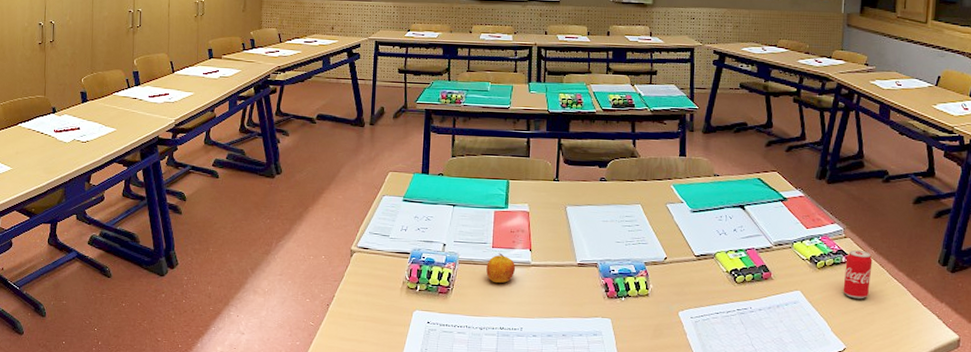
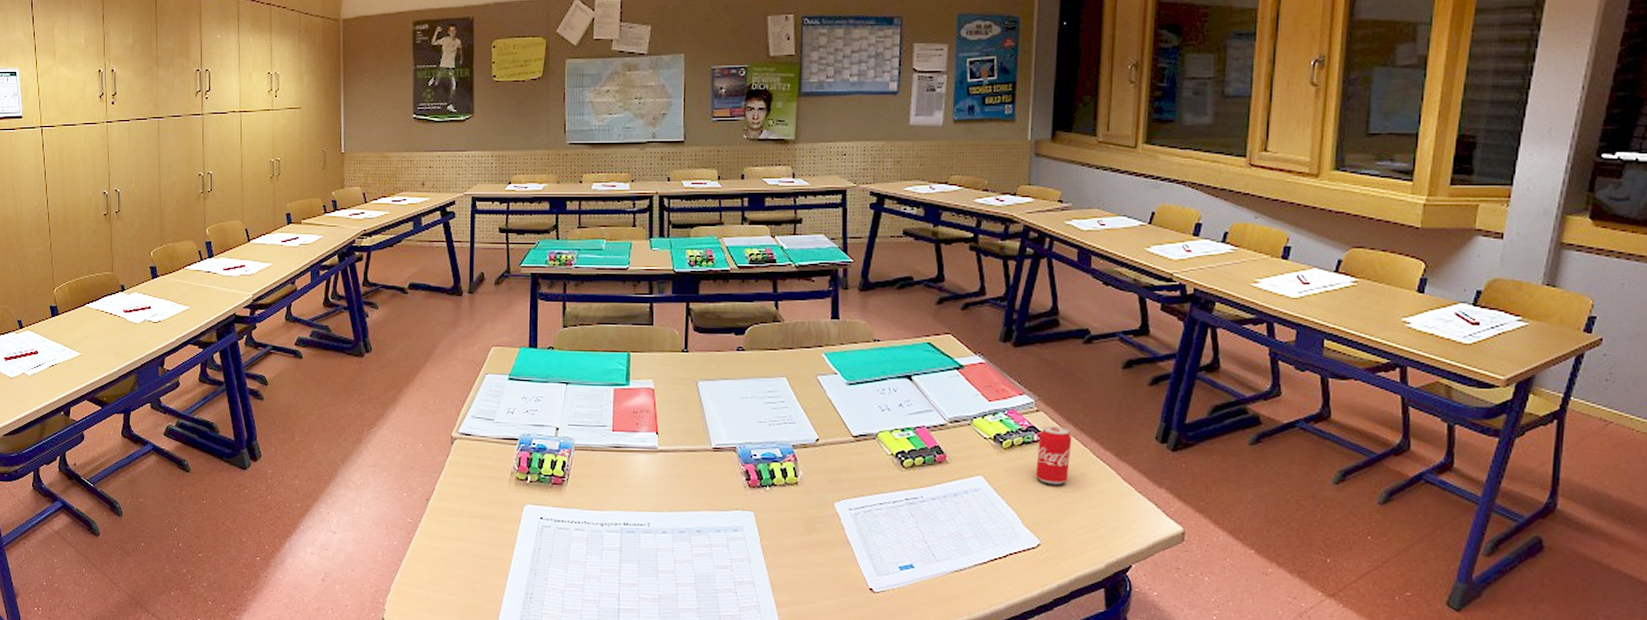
apple: present [486,253,516,283] -> none [606,437,641,472]

